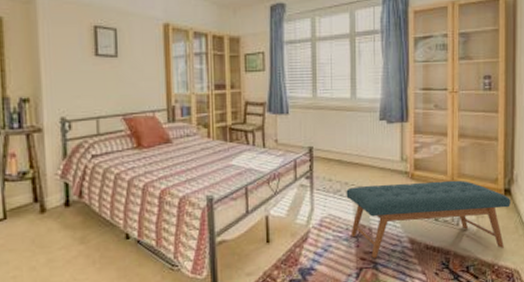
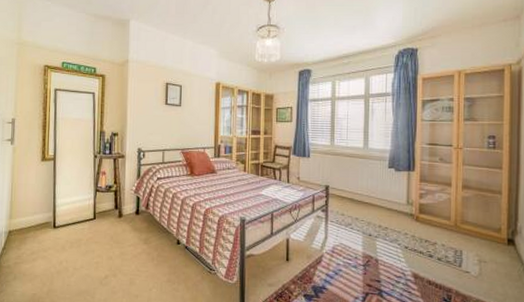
bench: present [346,180,510,259] -> none [356,222,514,293]

